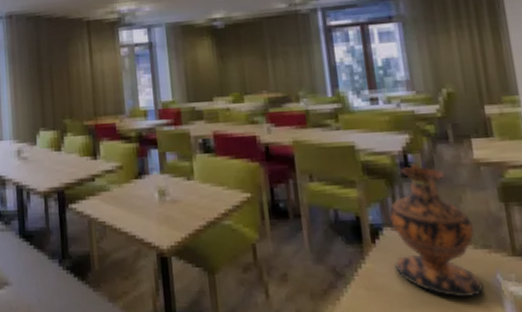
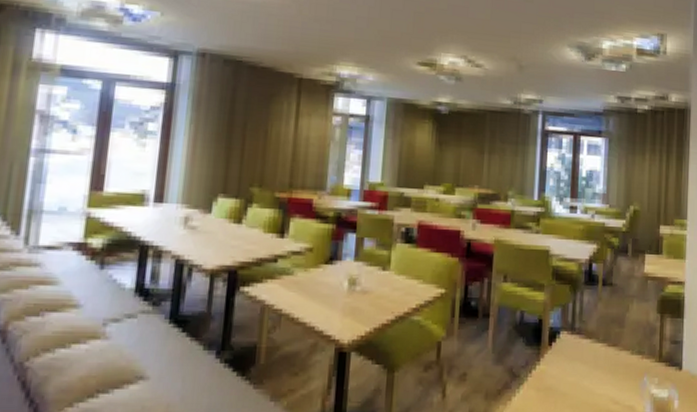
vase: present [388,162,484,298] -> none [564,272,634,399]

